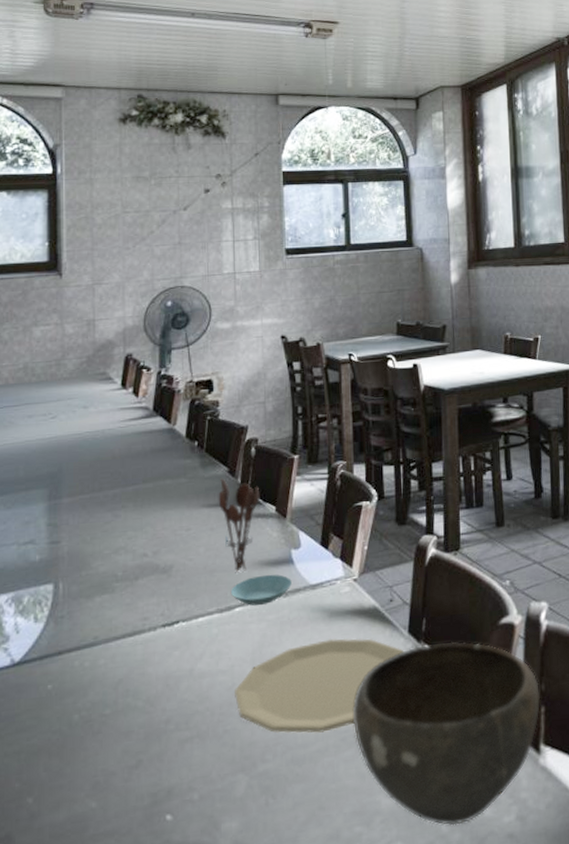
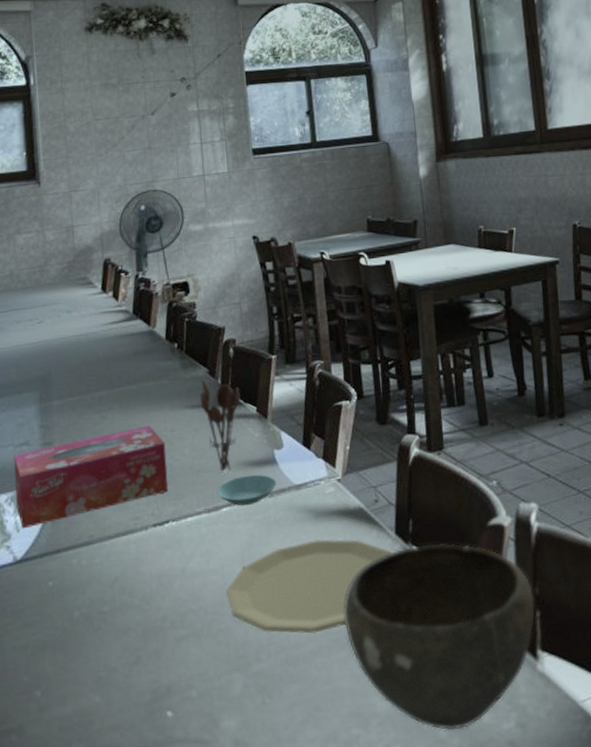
tissue box: none [17,524,181,630] -> present [14,425,169,529]

